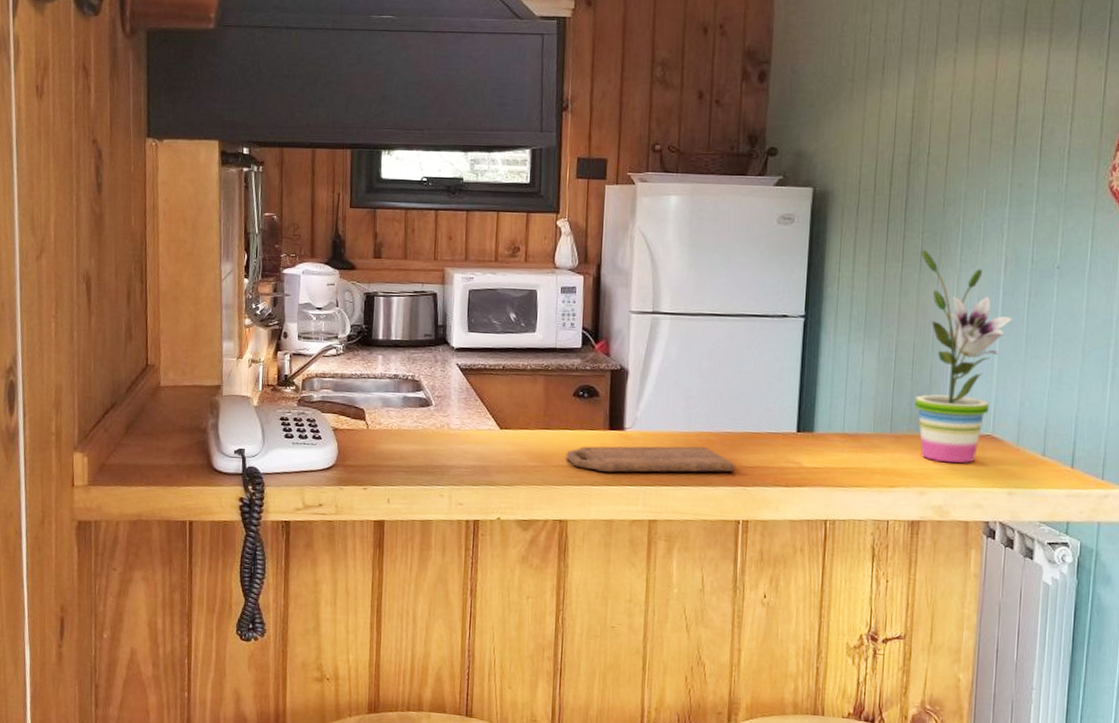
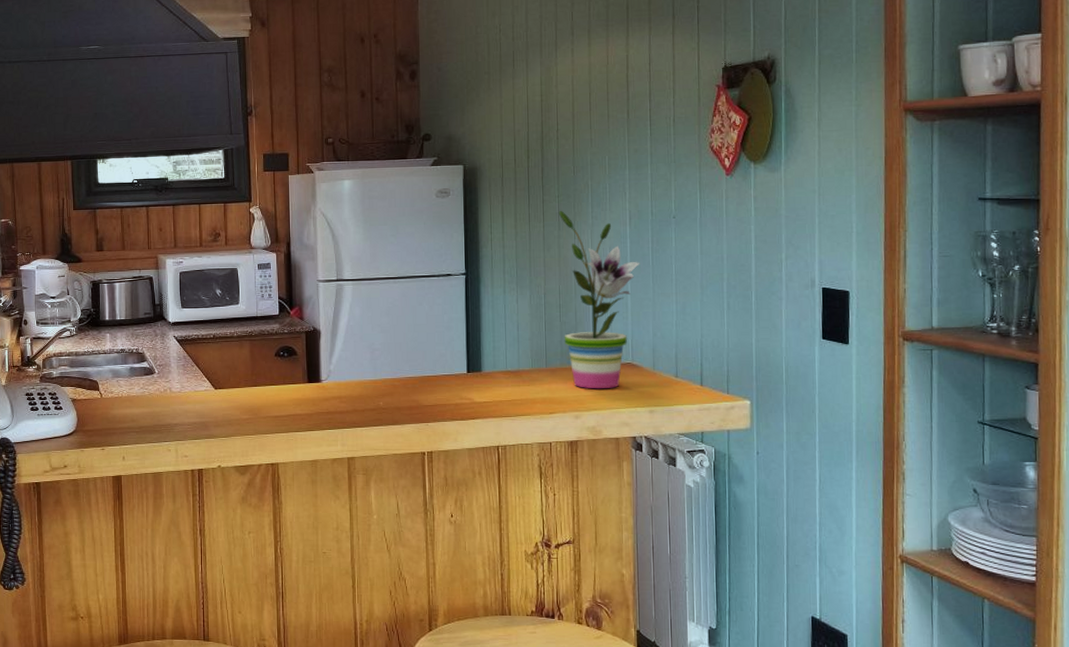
cutting board: present [566,446,736,473] -> none [273,392,418,419]

